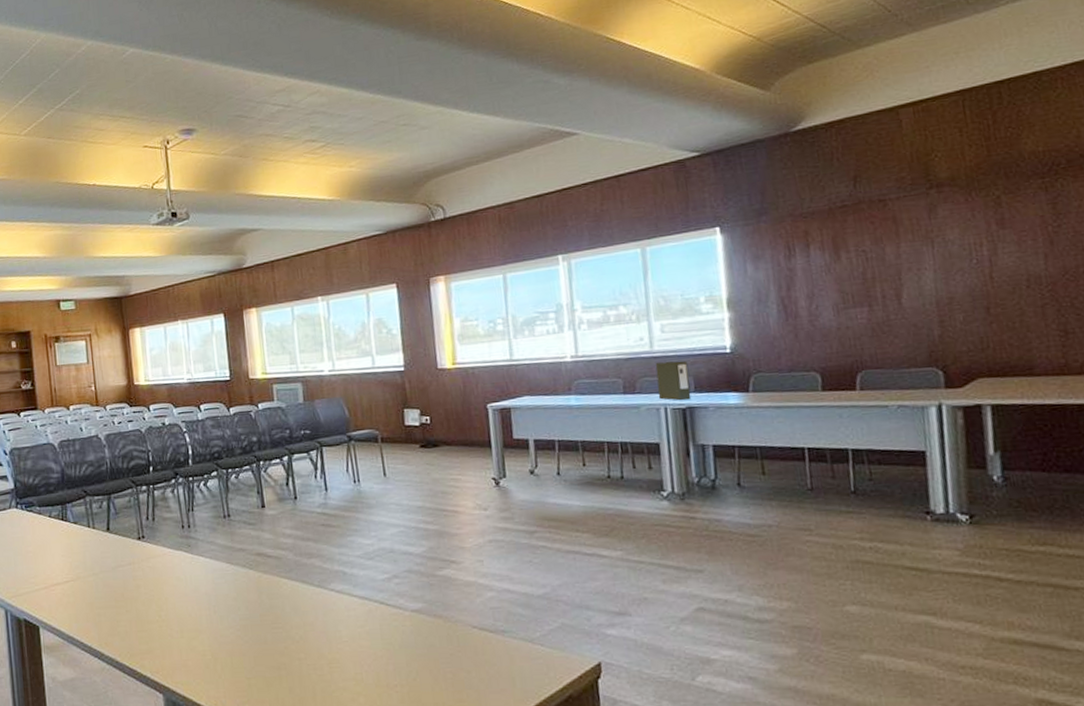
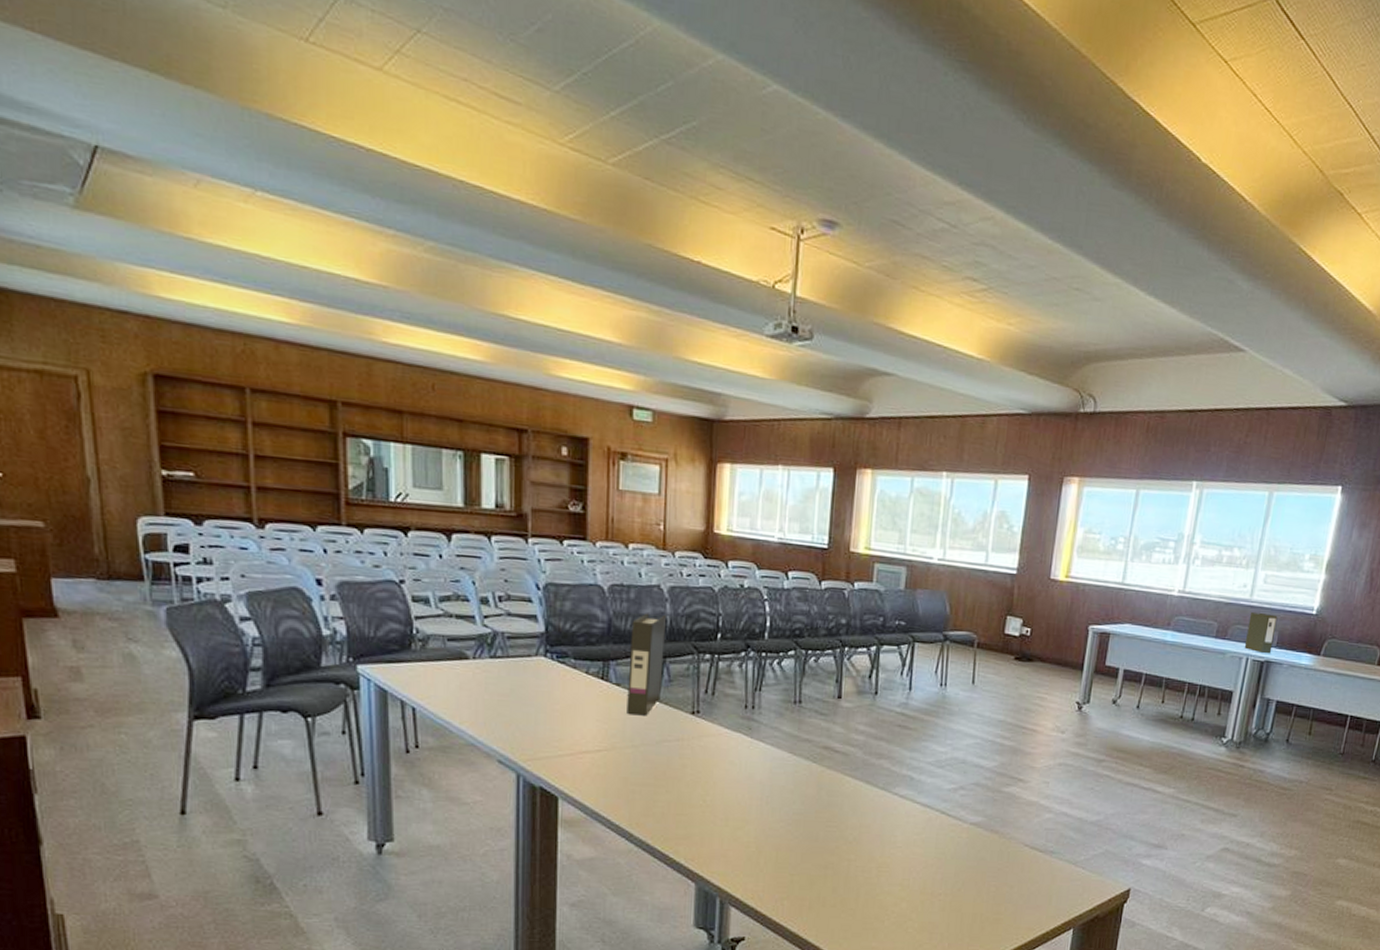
binder: none [80,459,111,547] -> present [627,613,666,716]

